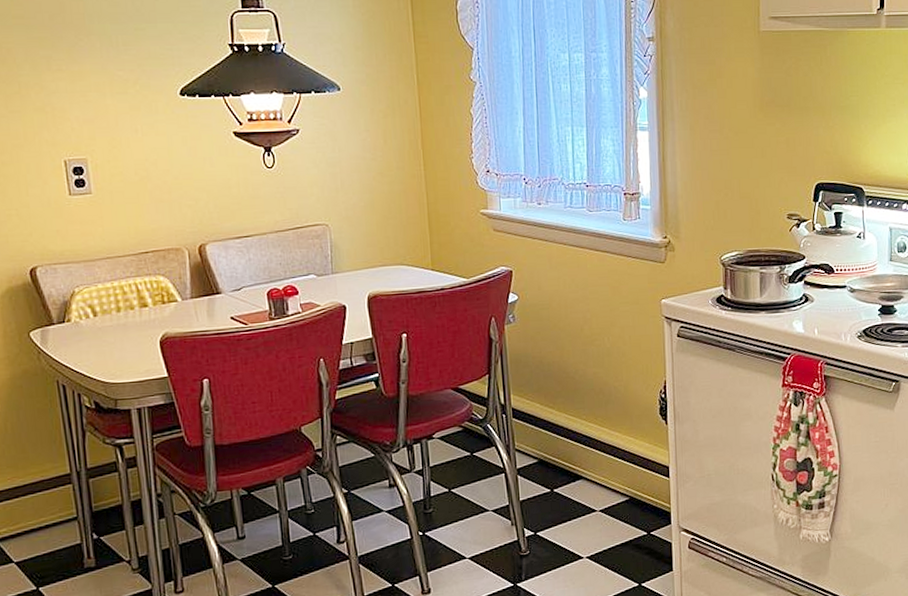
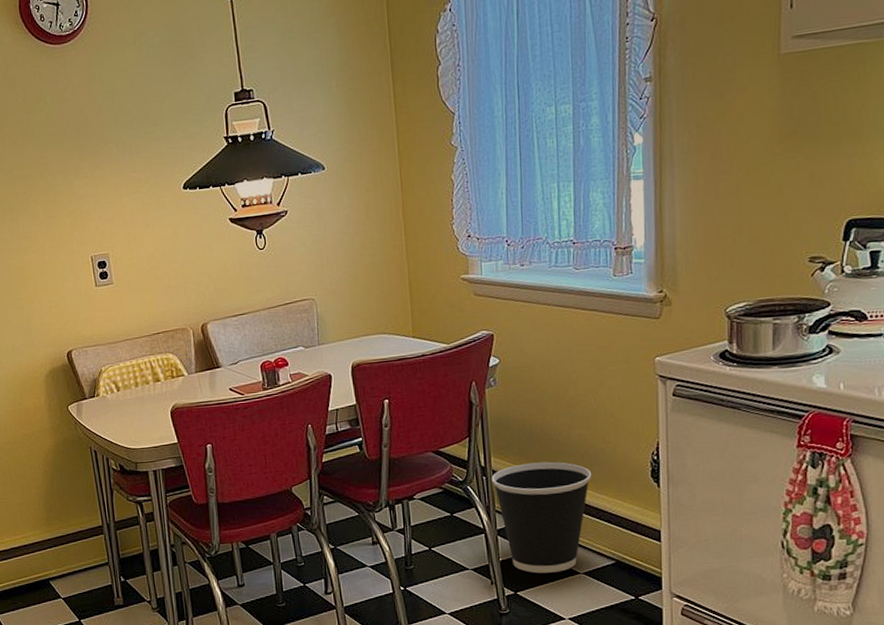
wastebasket: none [511,399,607,513] -> present [491,462,592,574]

